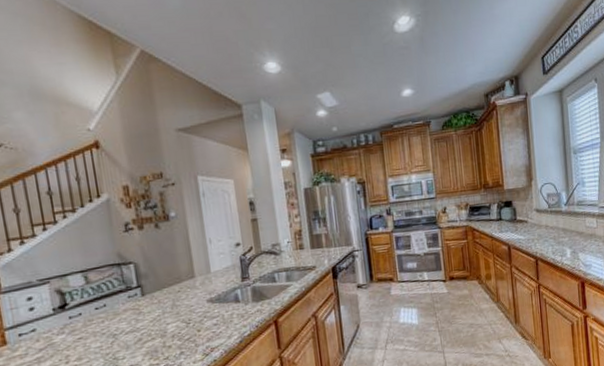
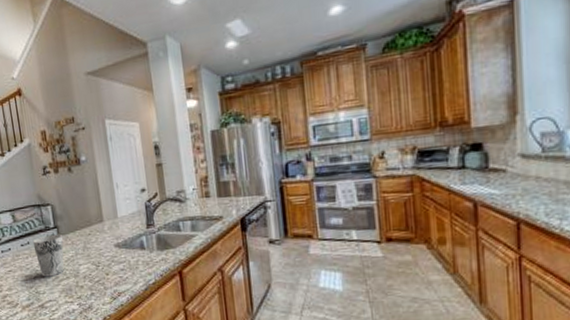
cup: none [110,293,149,341] -> present [32,234,64,277]

